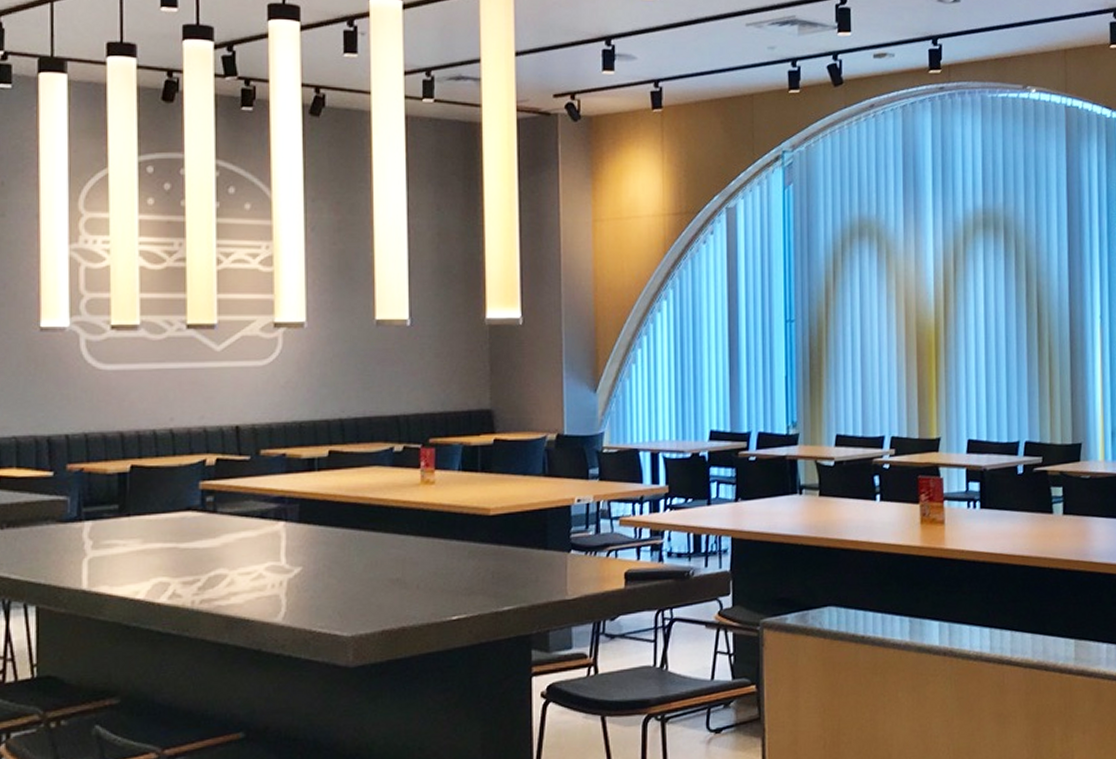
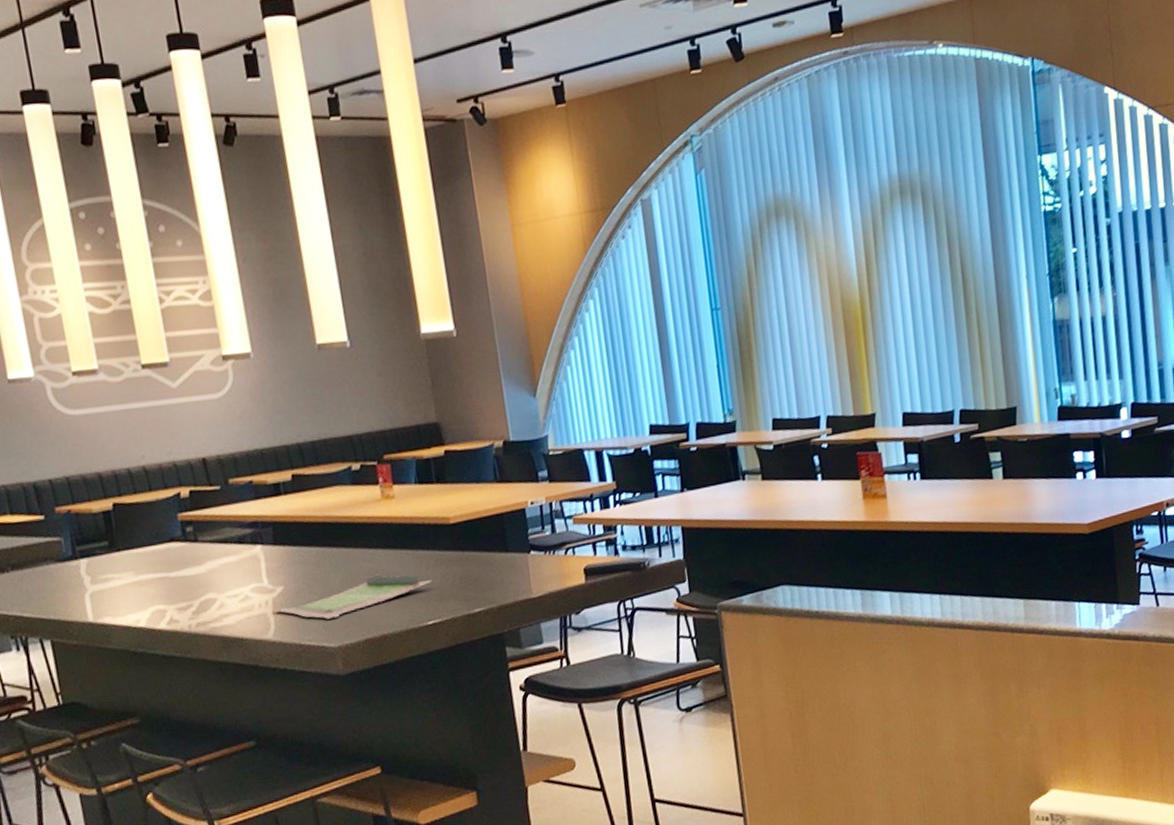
food tray: none [288,562,463,606] -> present [274,574,433,619]

